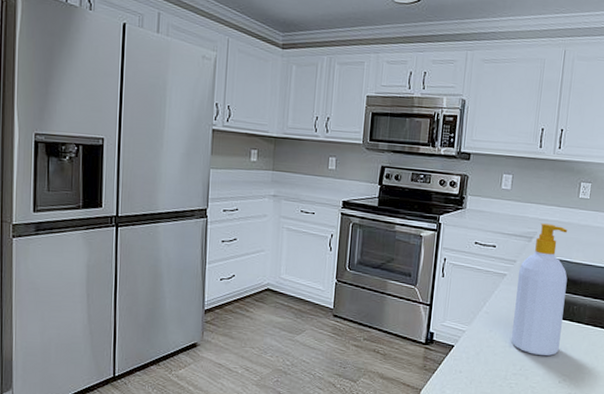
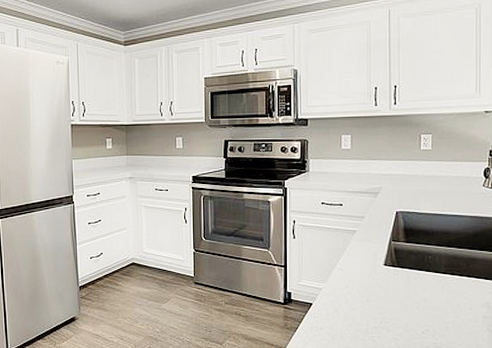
soap bottle: present [511,223,568,356] -> none [367,178,418,307]

